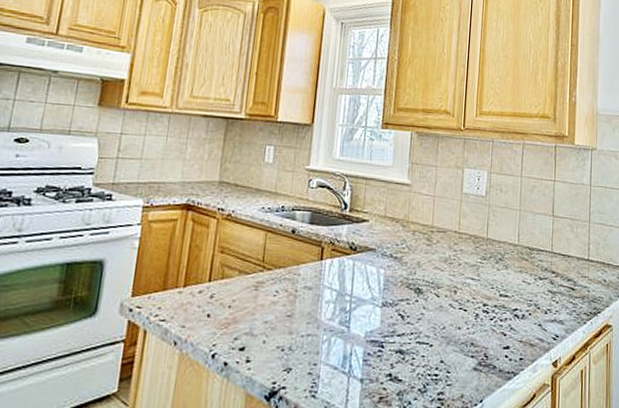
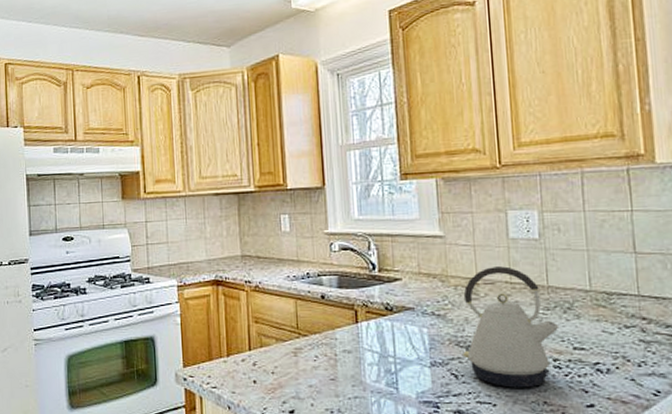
kettle: none [411,217,492,330] -> present [463,266,560,388]

